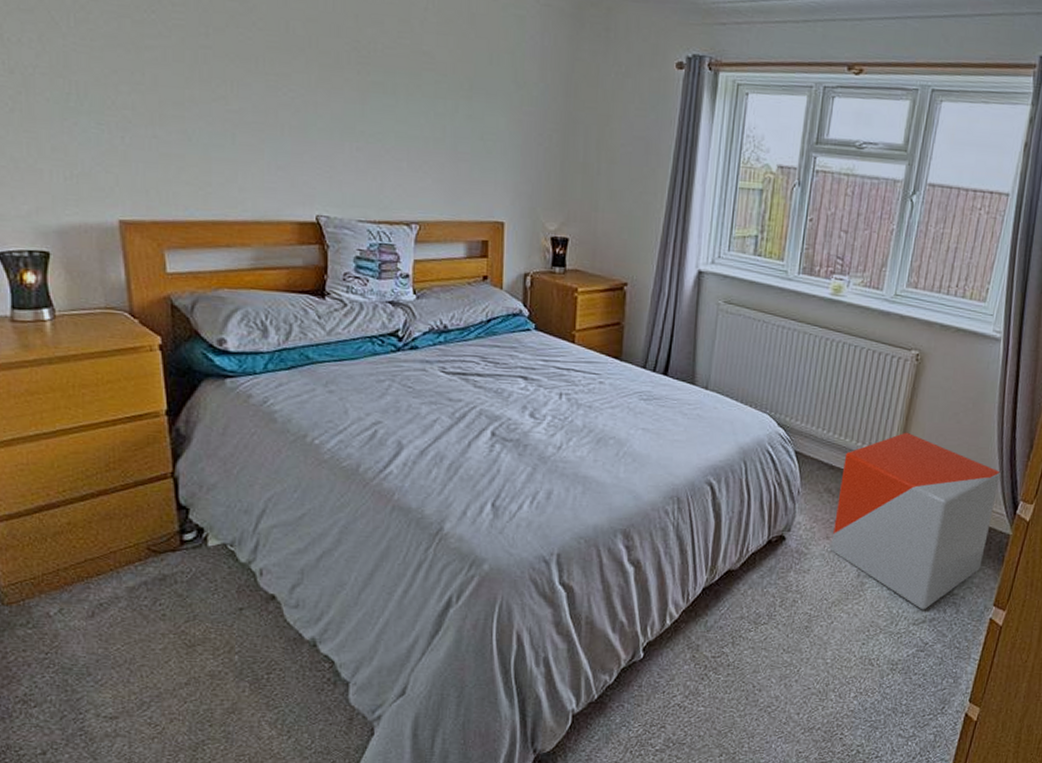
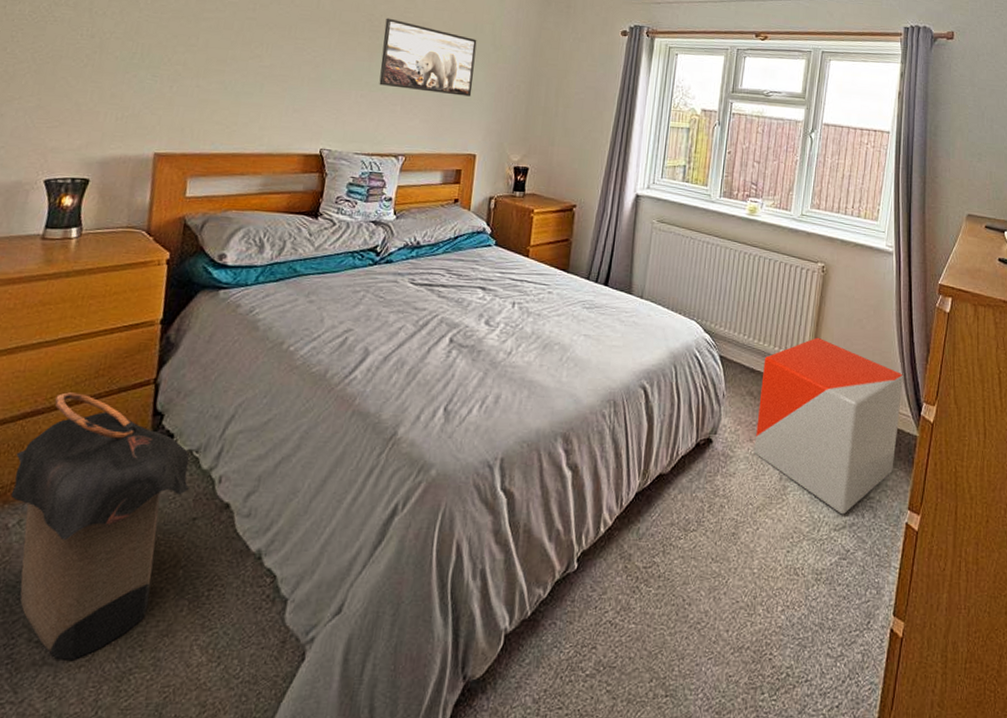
laundry hamper: none [41,486,231,733] -> present [10,392,191,660]
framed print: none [375,45,494,150] -> present [379,18,477,97]

